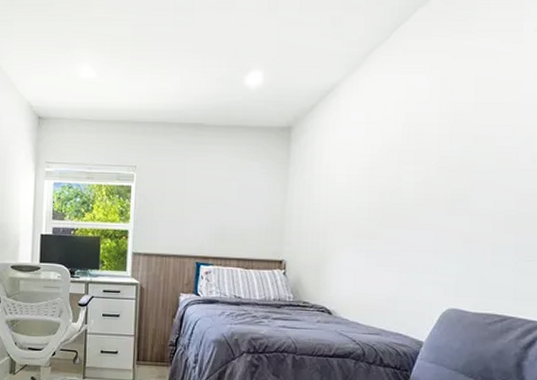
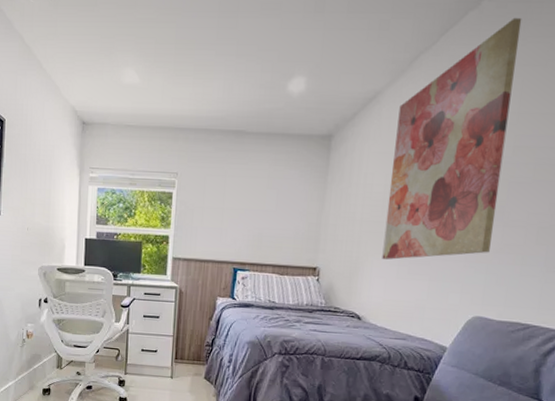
wall art: none [349,13,470,251] -> present [382,17,522,260]

